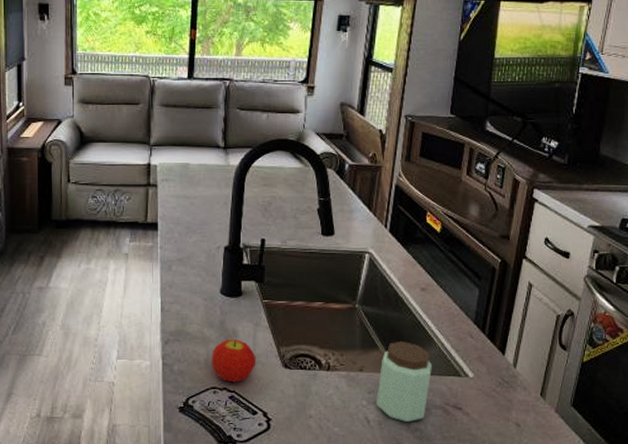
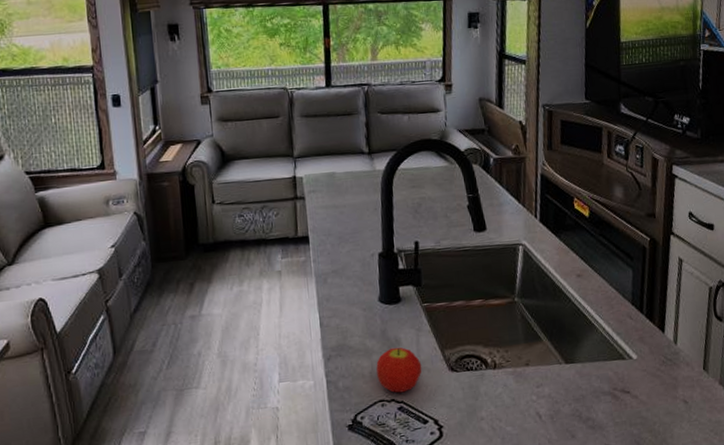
peanut butter: present [376,340,432,423] -> none [545,330,597,413]

